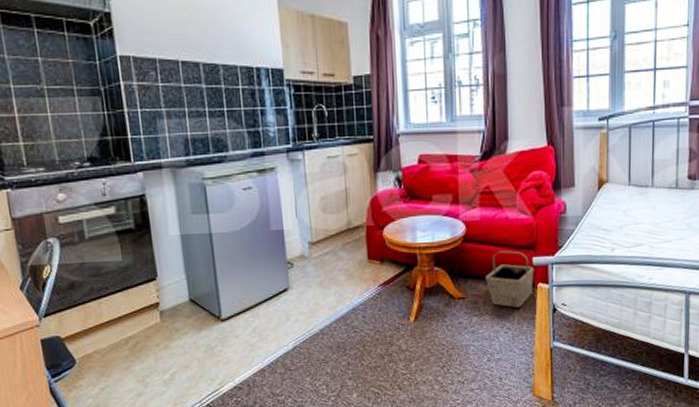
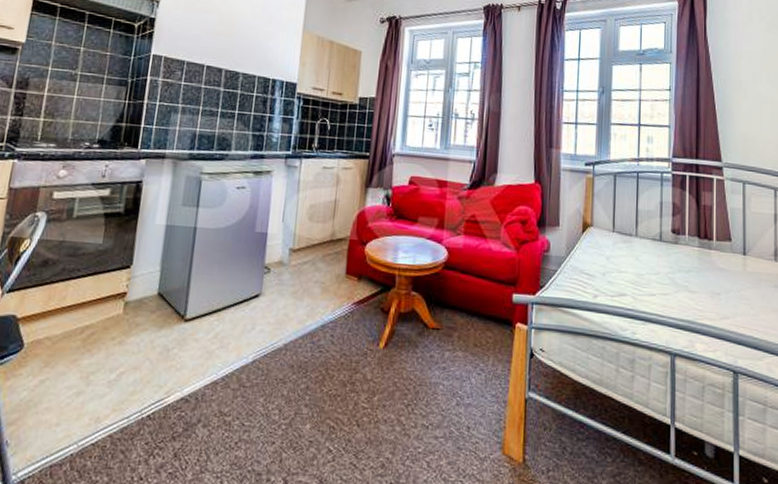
basket: present [485,250,535,308] -> none [462,283,514,347]

